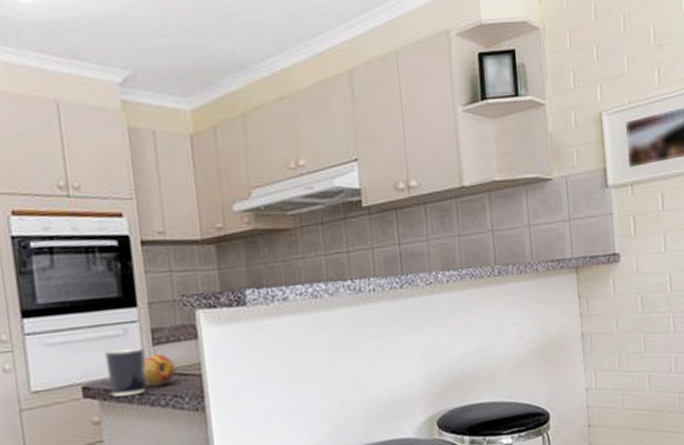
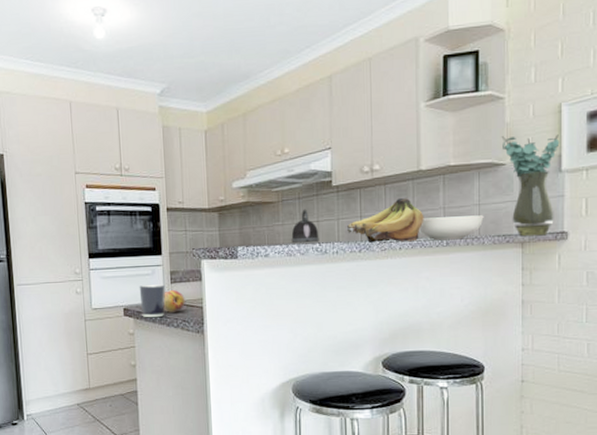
kettle: none [315,236,351,282] -> present [291,209,319,244]
fruit: none [383,220,472,277] -> present [346,198,424,244]
bowl: none [466,238,536,270] -> present [418,215,484,241]
vase: none [546,146,605,261] -> present [501,134,560,237]

